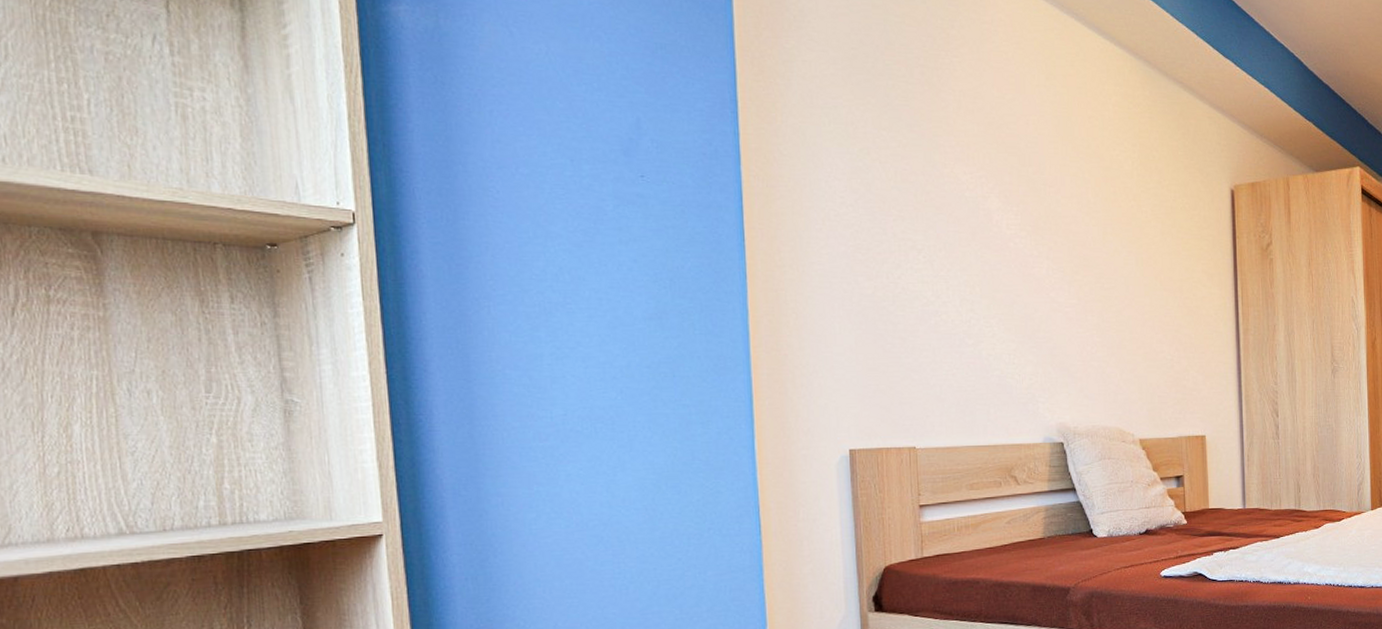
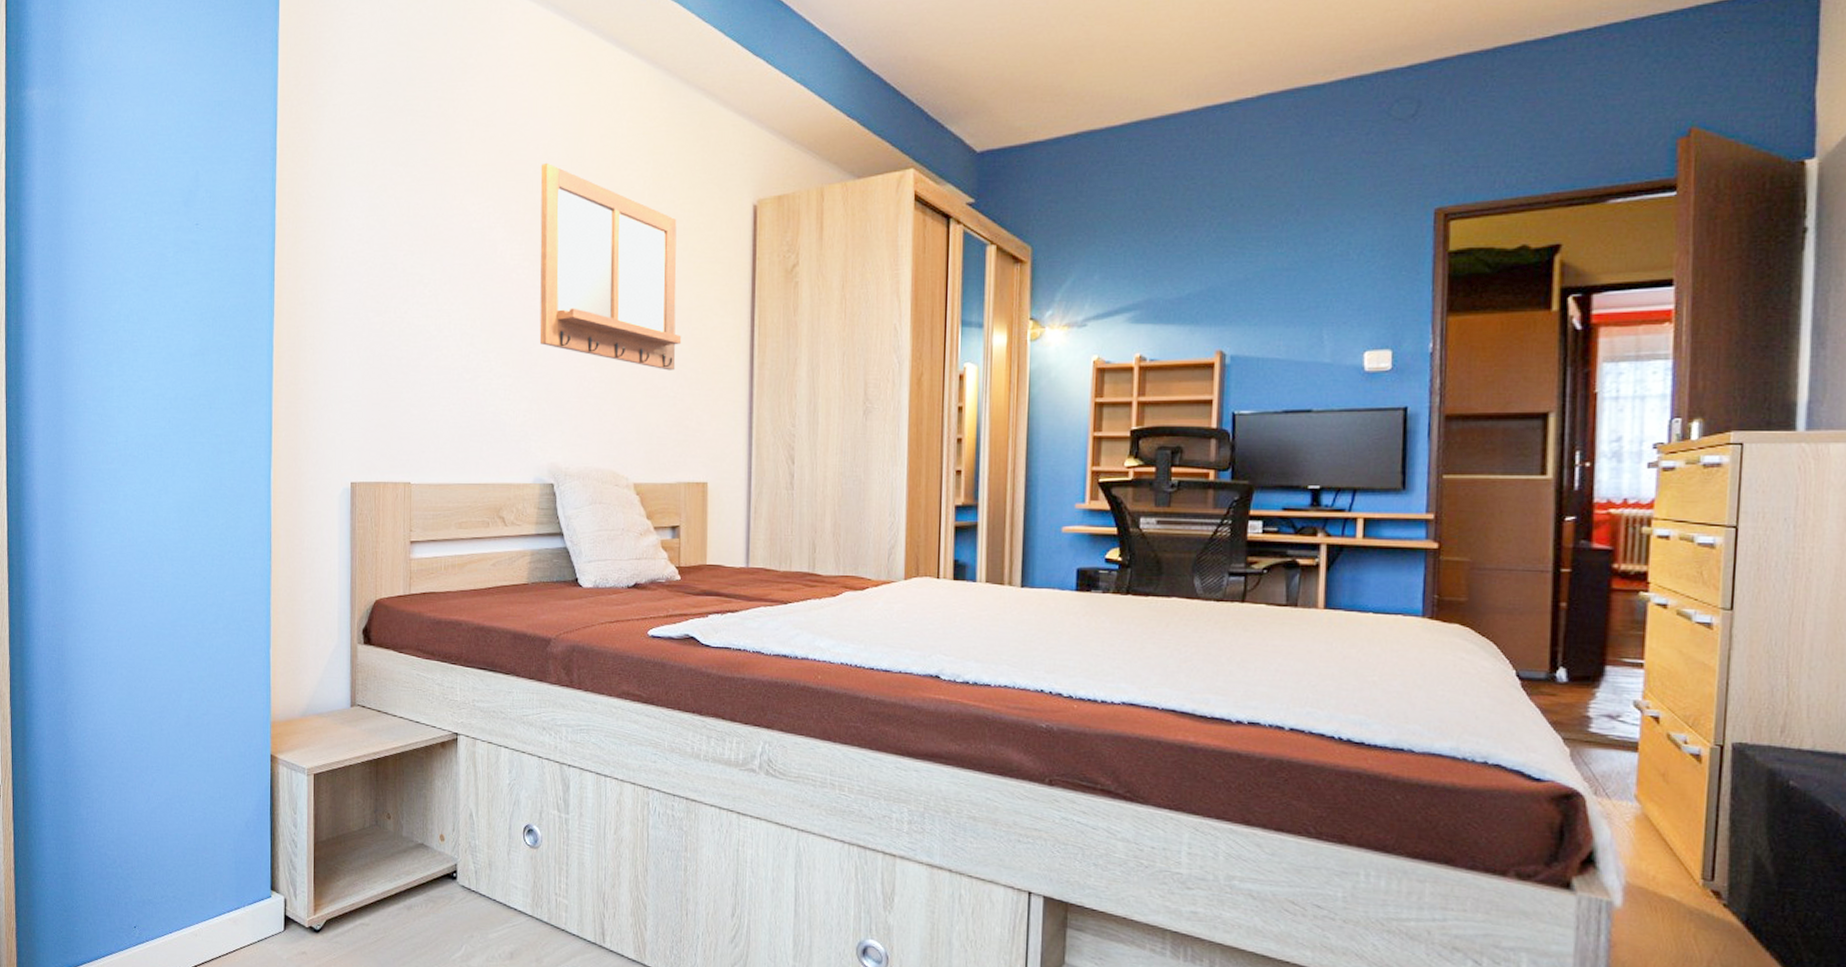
writing board: none [1031,138,1175,336] -> present [539,162,682,371]

